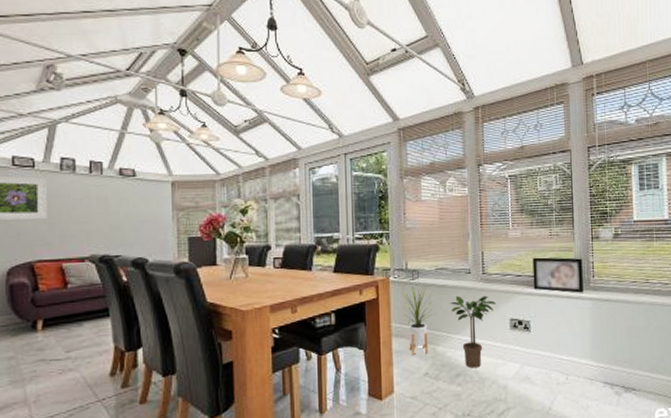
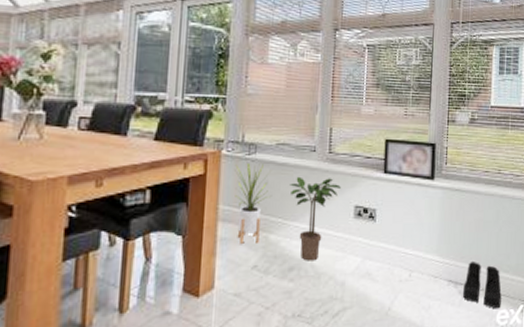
boots: none [620,364,659,408] -> present [463,260,502,309]

